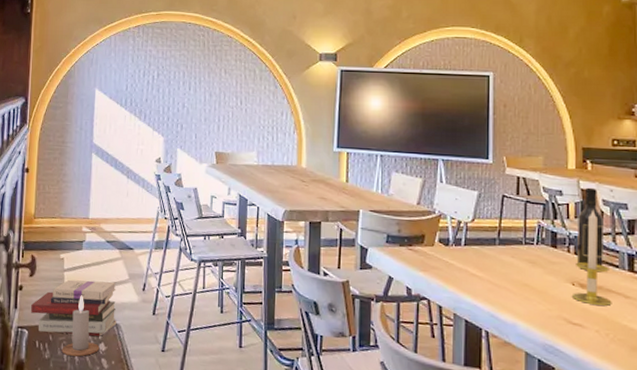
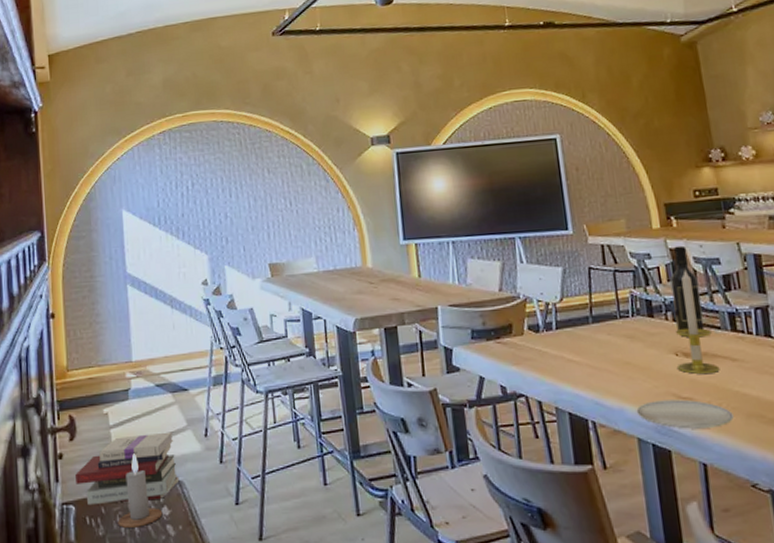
plate: none [528,321,618,355] -> present [636,399,734,429]

